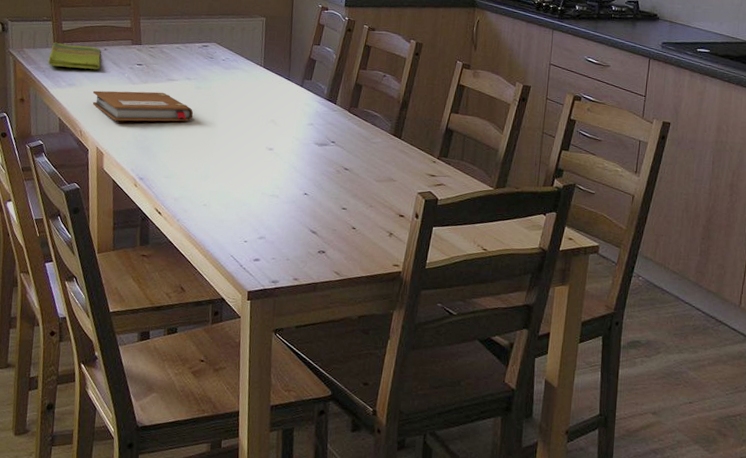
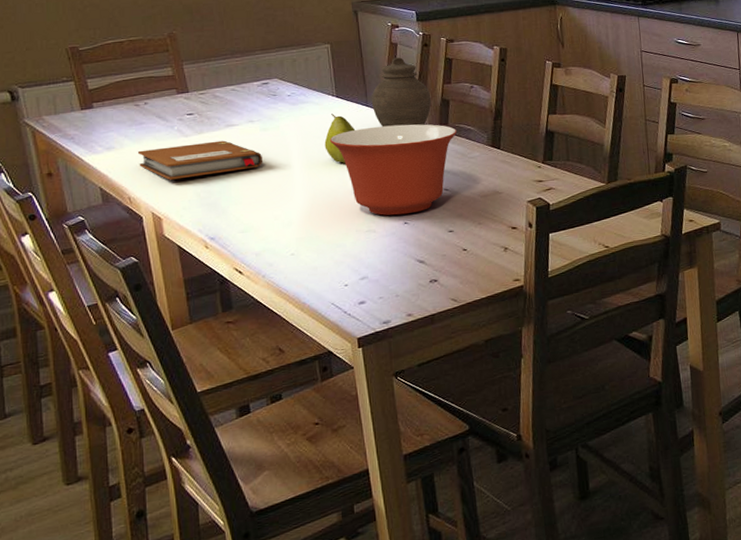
dish towel: present [48,42,101,69] -> none [76,102,143,131]
fruit: none [246,82,276,130] -> present [324,114,356,164]
mixing bowl: none [251,100,364,186] -> present [329,124,457,216]
jar: none [293,38,347,105] -> present [371,57,432,127]

